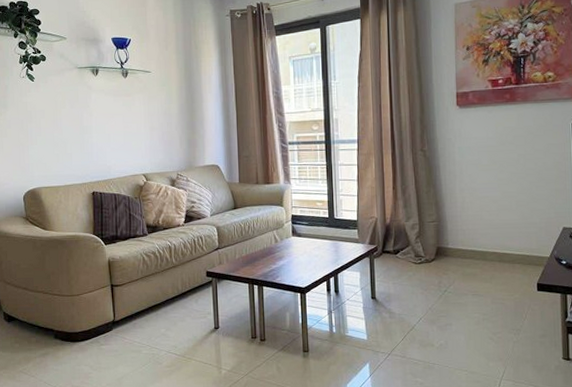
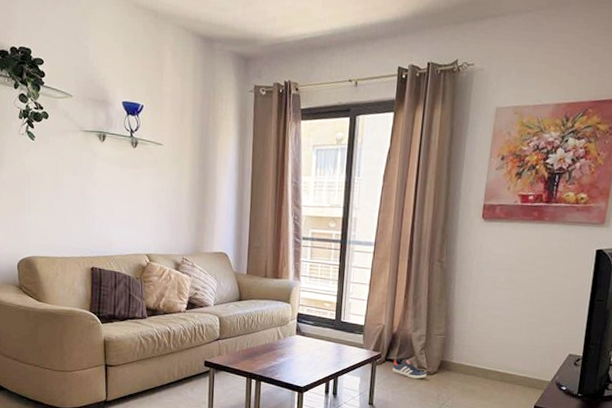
sneaker: none [390,249,425,268] -> present [392,358,426,379]

